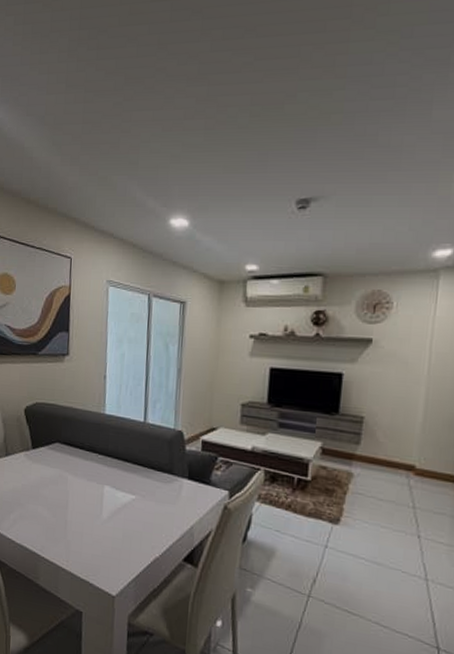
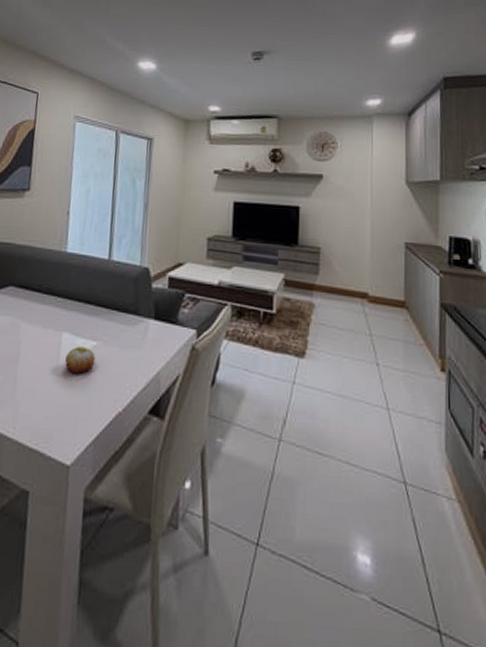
fruit: none [107,498,134,523] -> present [64,346,96,375]

